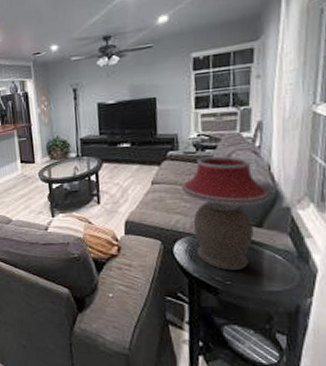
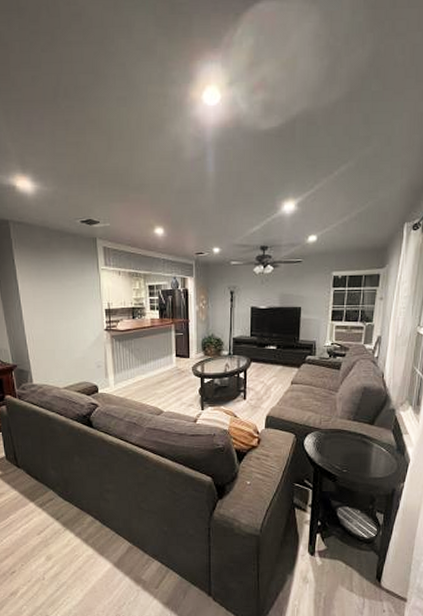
table lamp: present [181,156,270,269] -> none [315,363,382,460]

